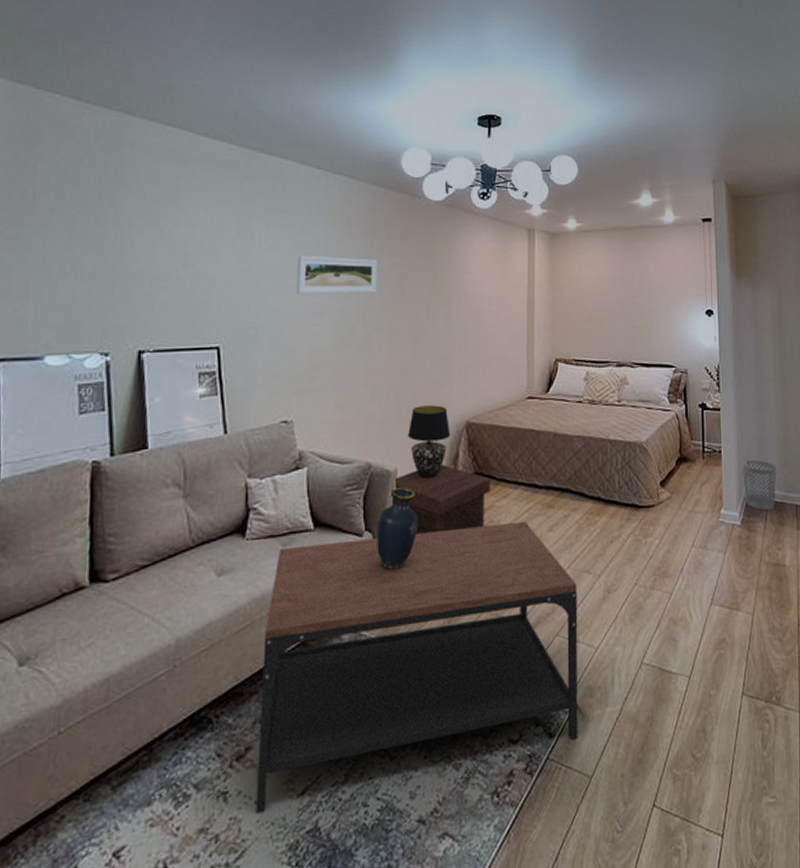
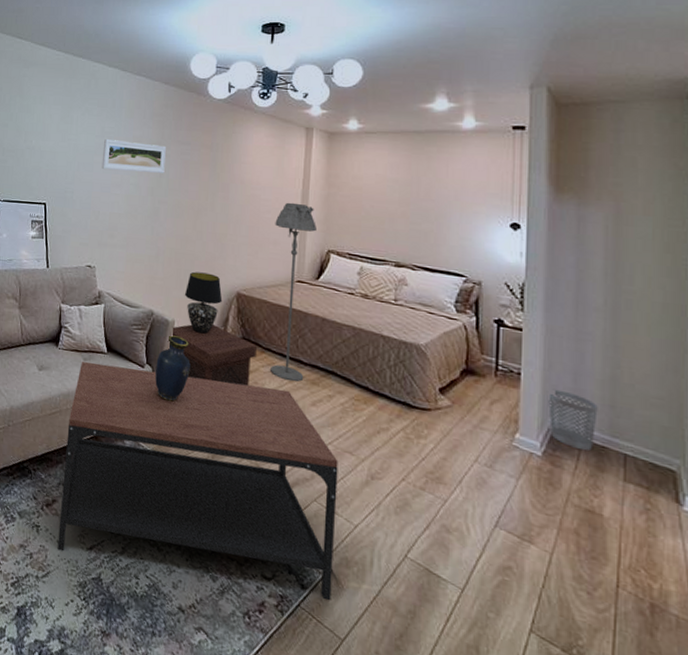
floor lamp: none [502,312,543,511] -> present [270,202,316,382]

